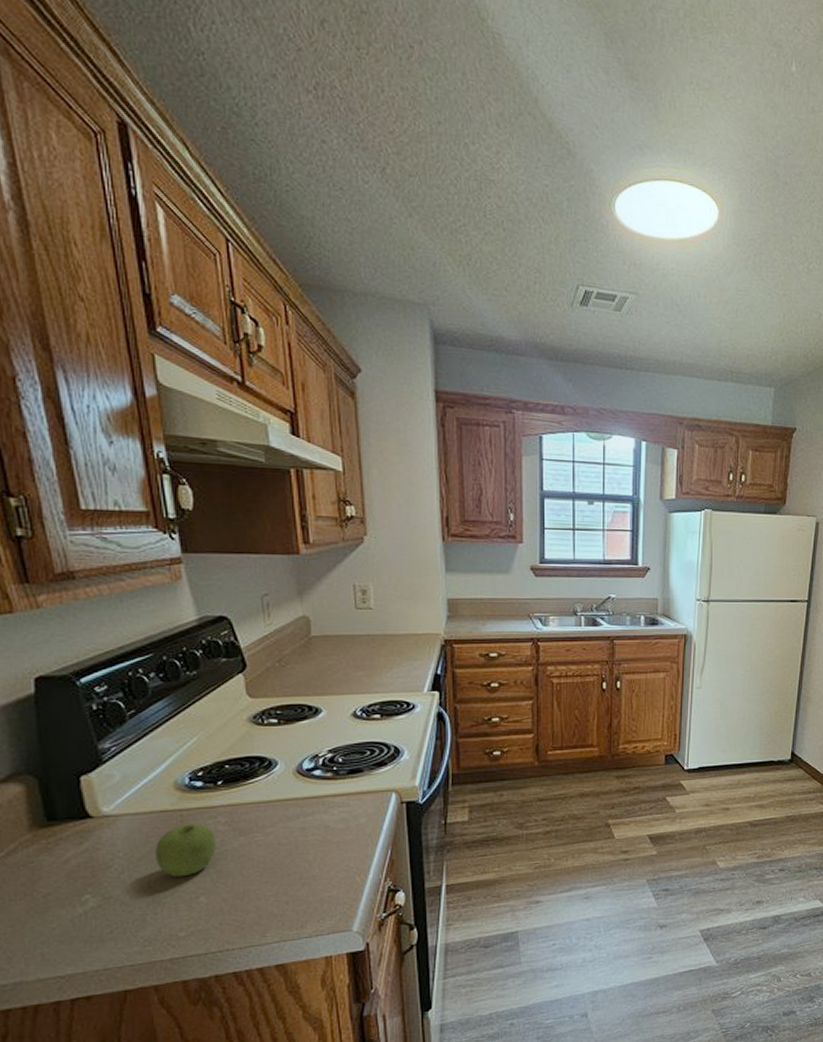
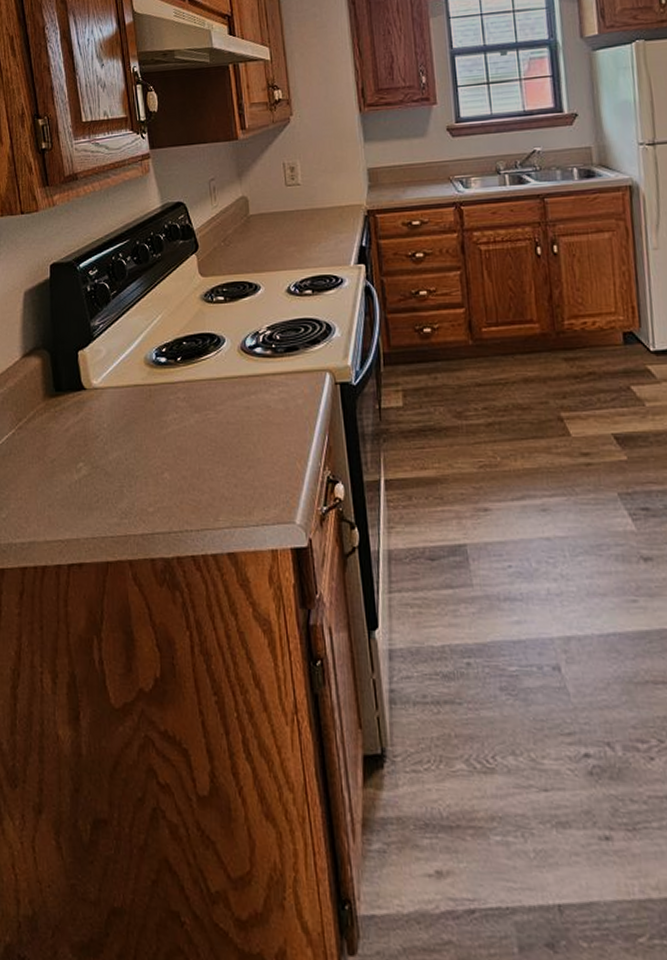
fruit: present [154,823,217,878] -> none [130,399,177,451]

